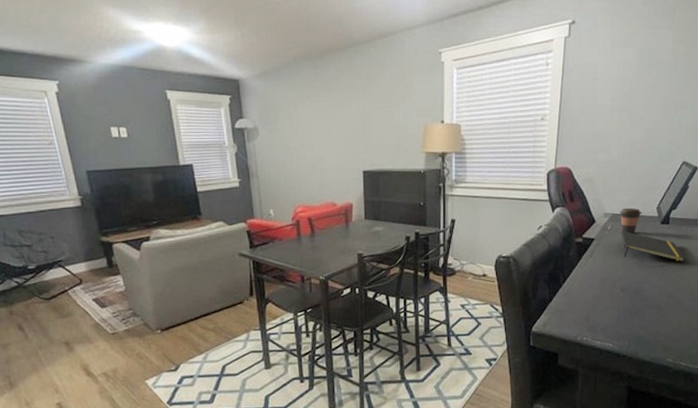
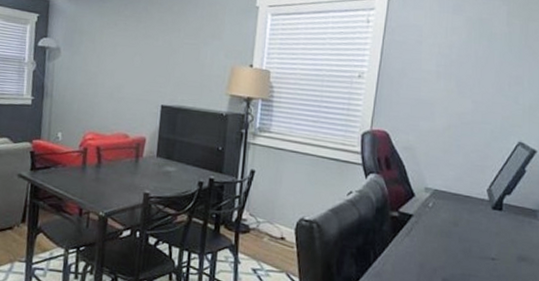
coffee cup: present [619,208,642,234] -> none [443,184,470,216]
notepad: present [621,230,685,262] -> none [444,210,522,258]

